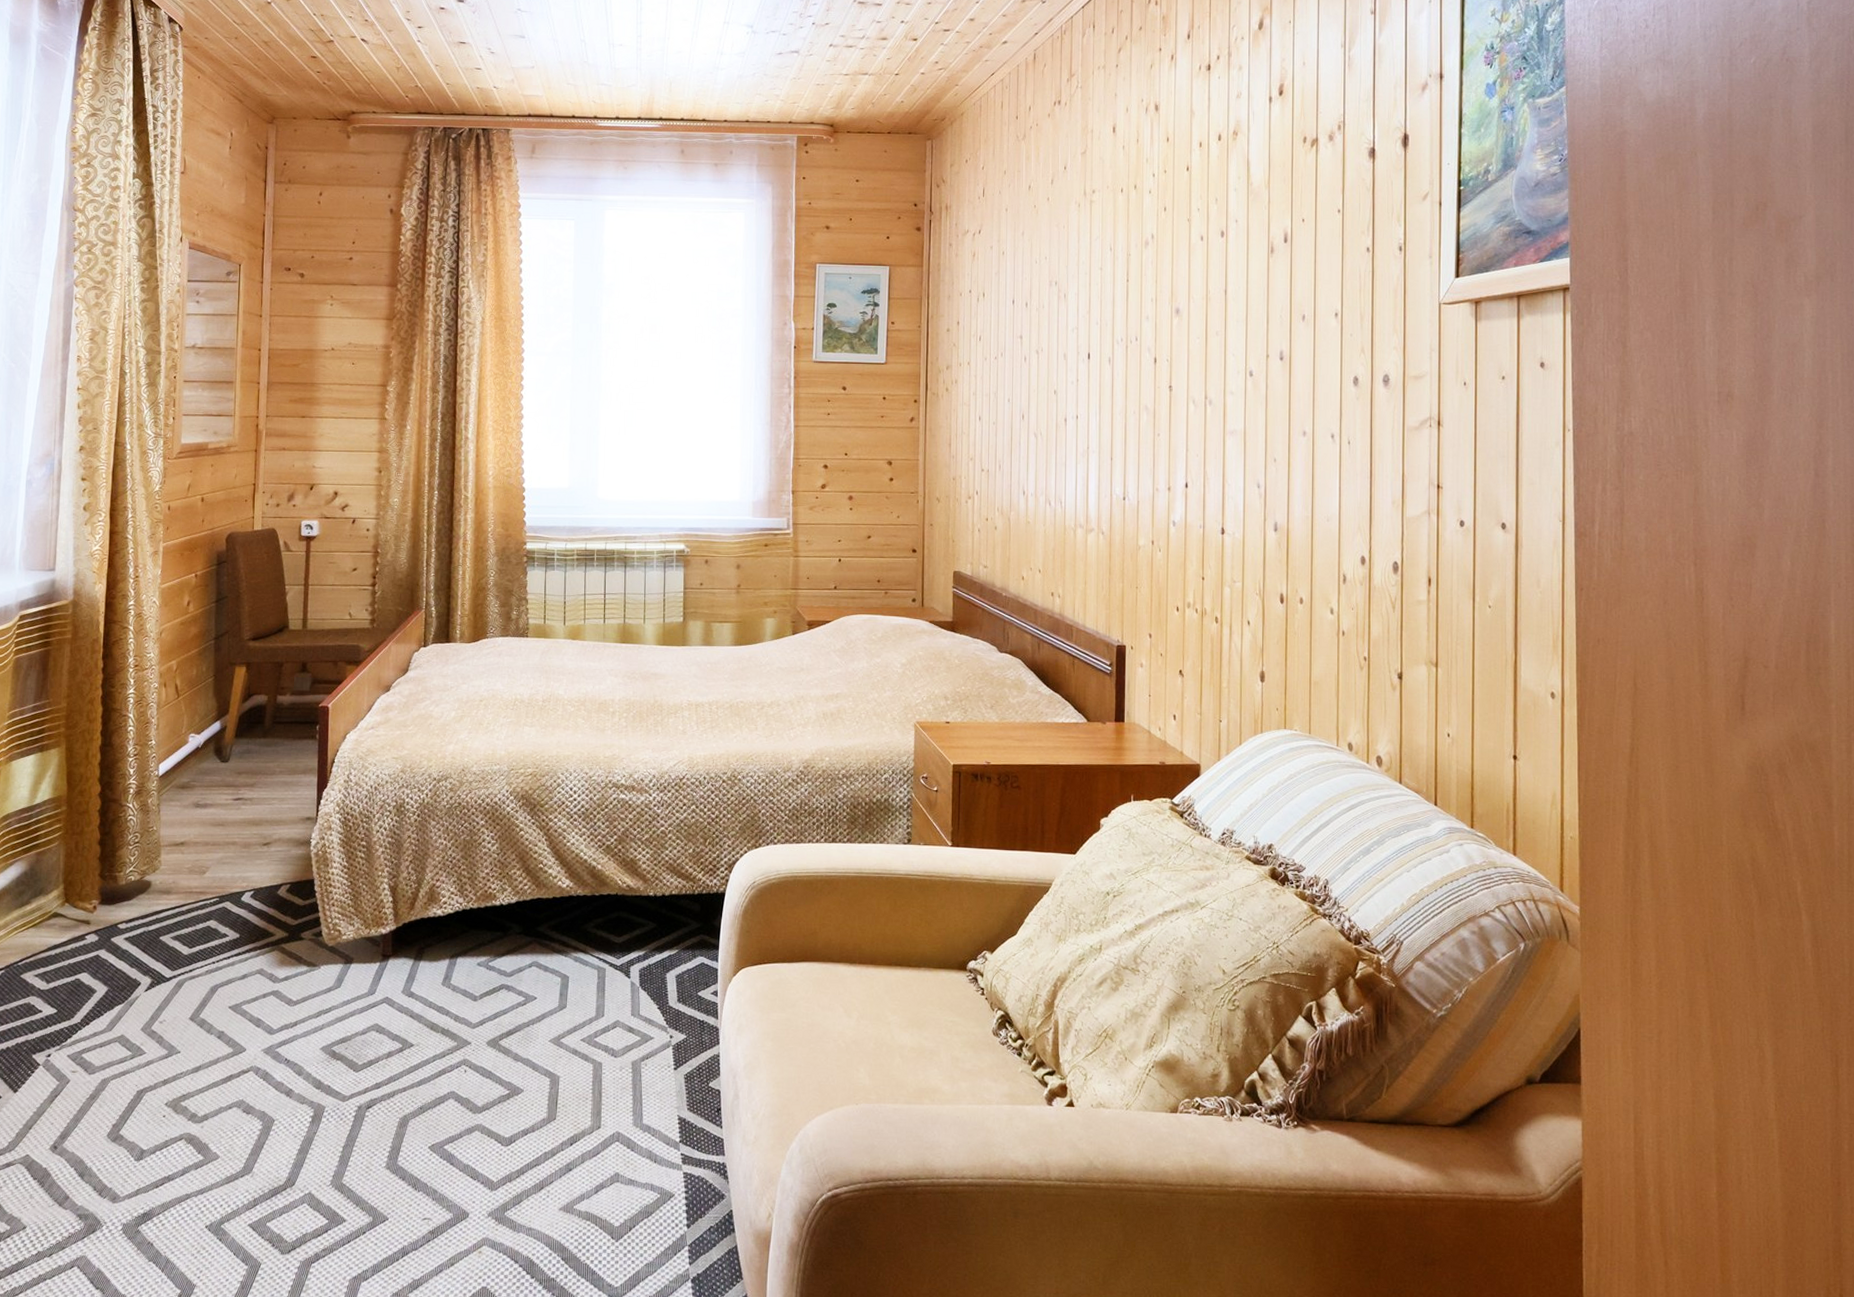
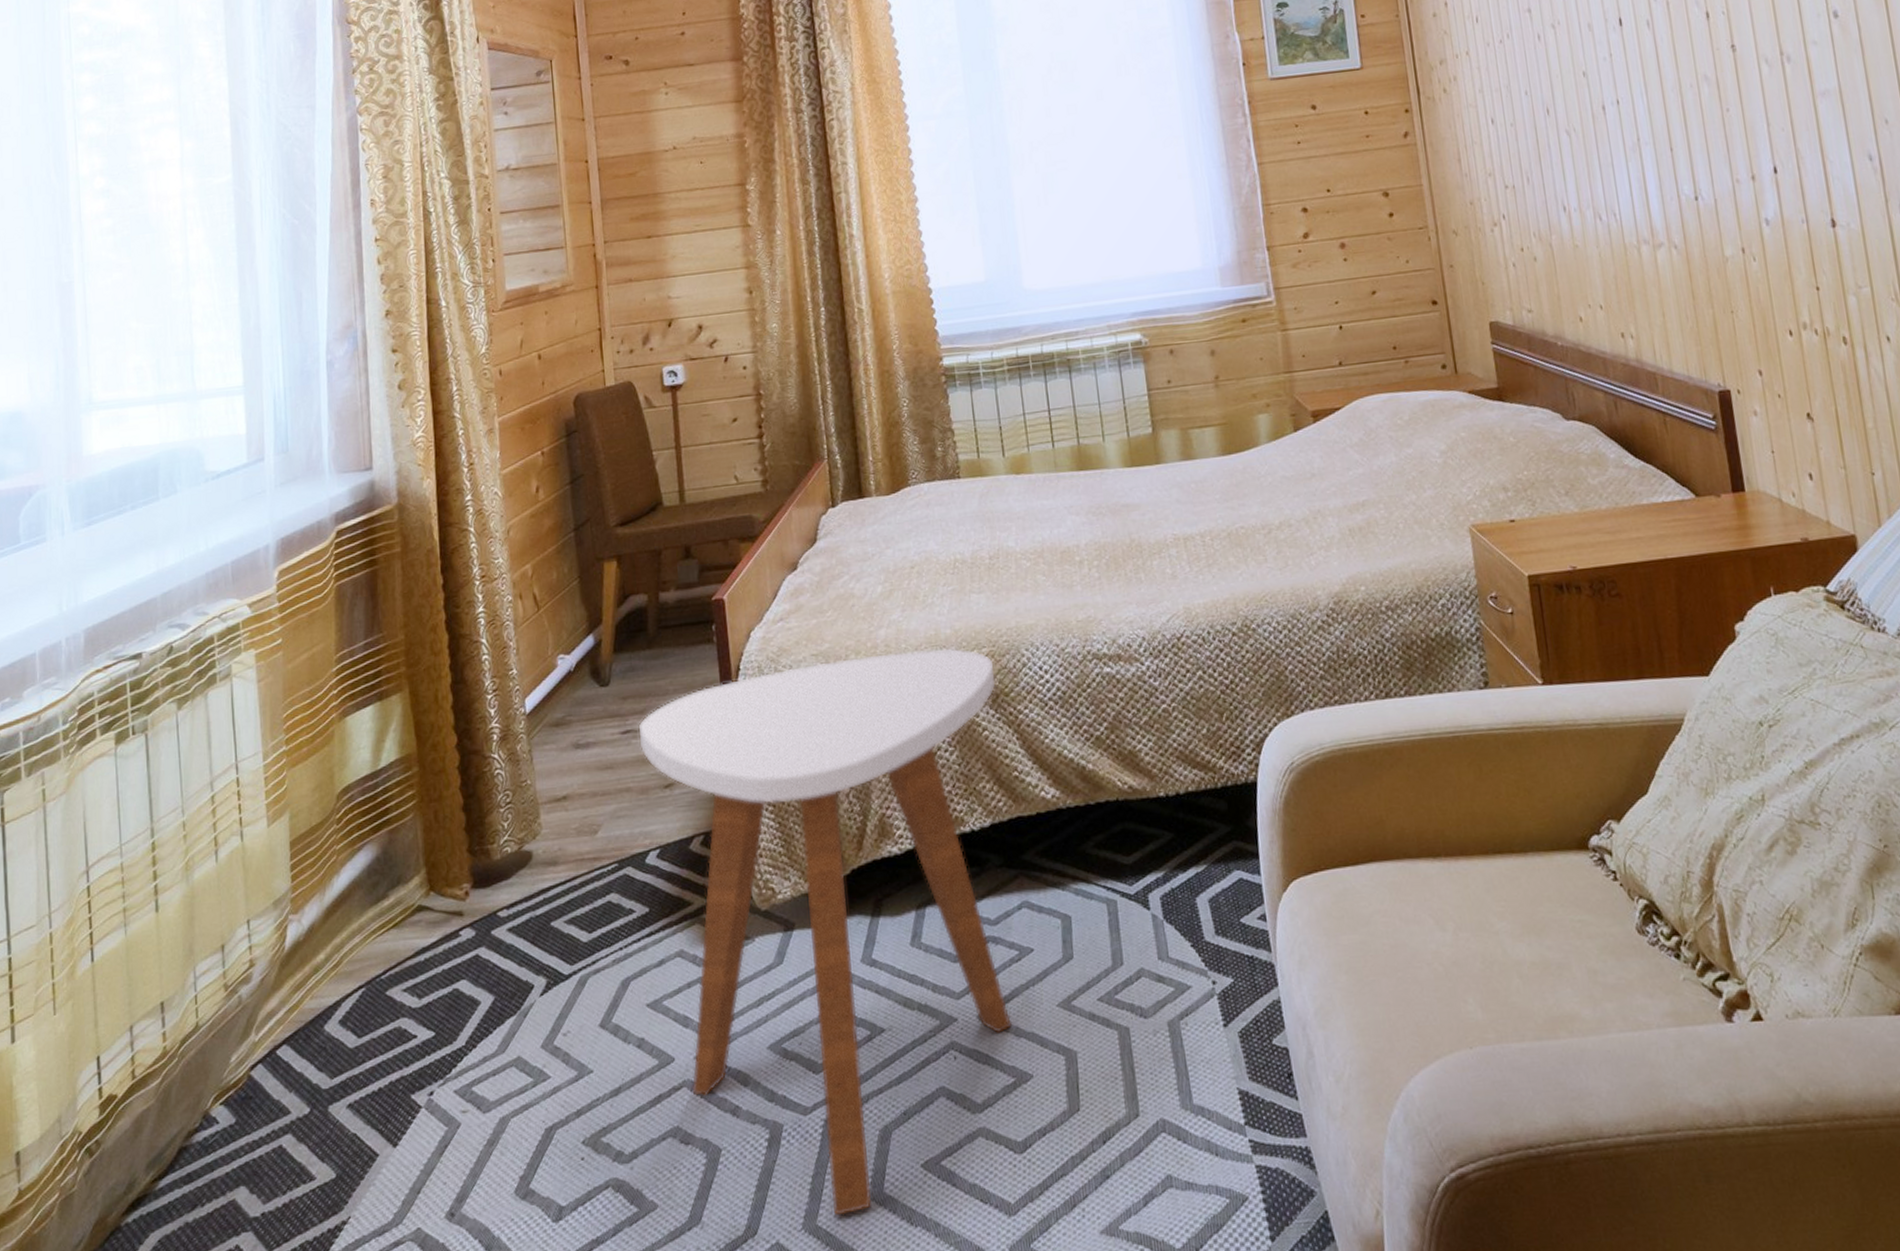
side table: none [247,764,535,1178] -> present [639,648,1012,1216]

